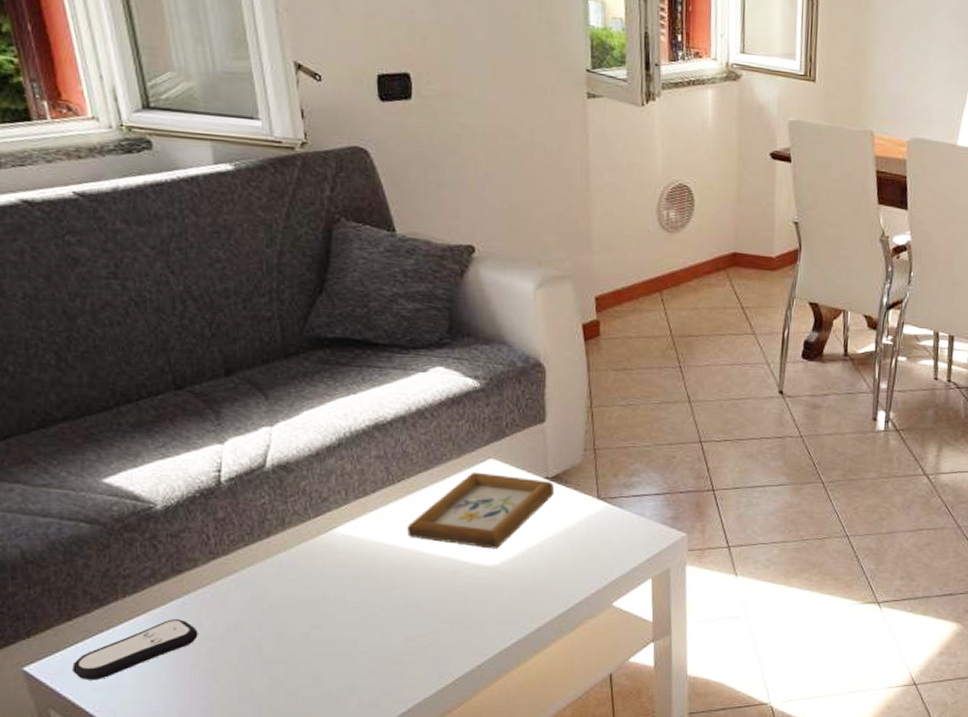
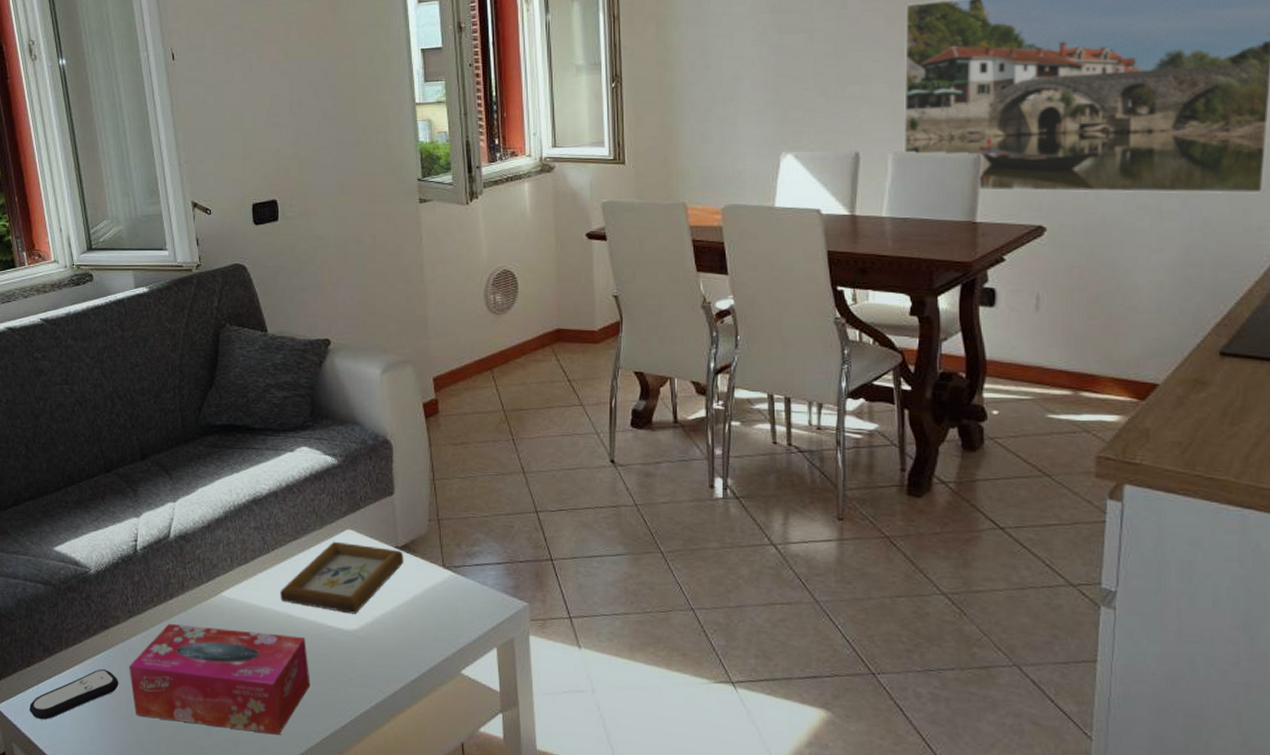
tissue box: none [212,565,442,679] -> present [129,624,310,735]

